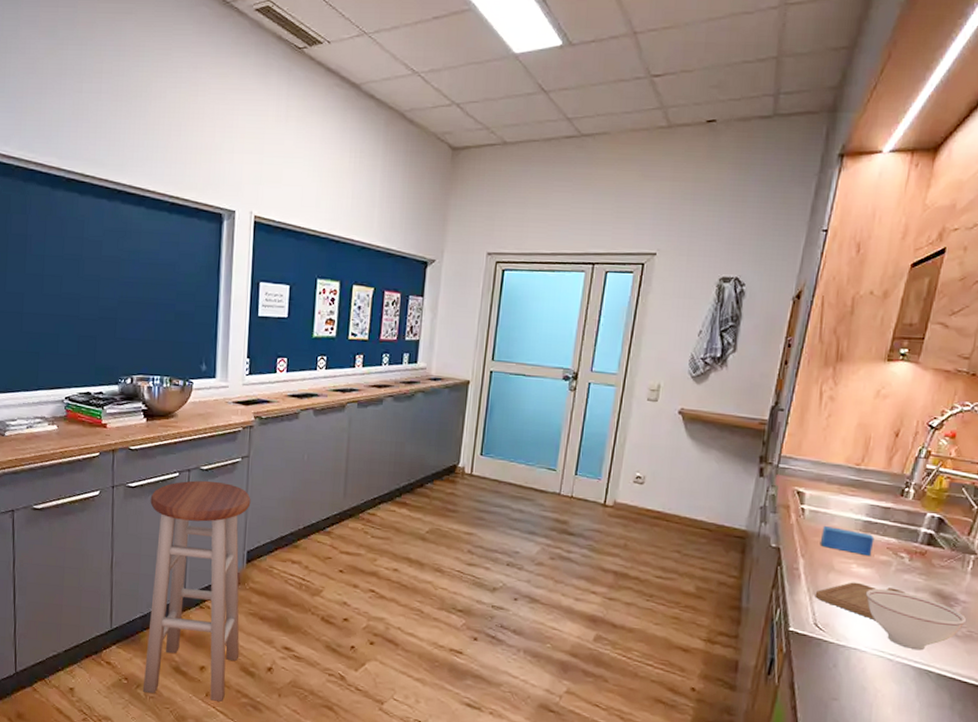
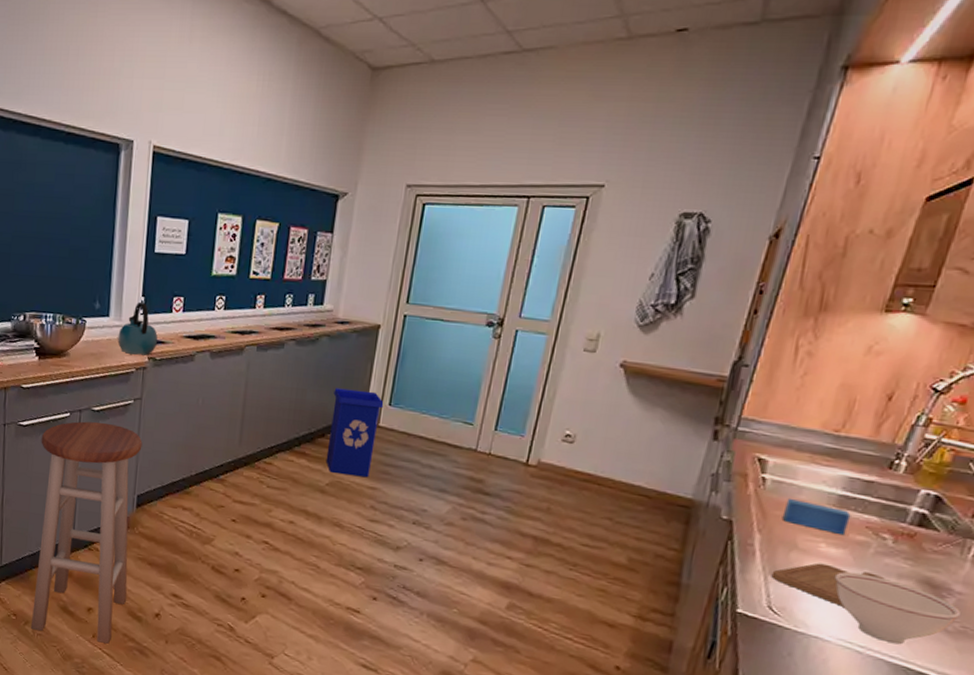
kettle: none [224,363,264,415] -> present [117,301,158,355]
recycling bin: none [425,440,476,524] -> present [325,388,384,478]

